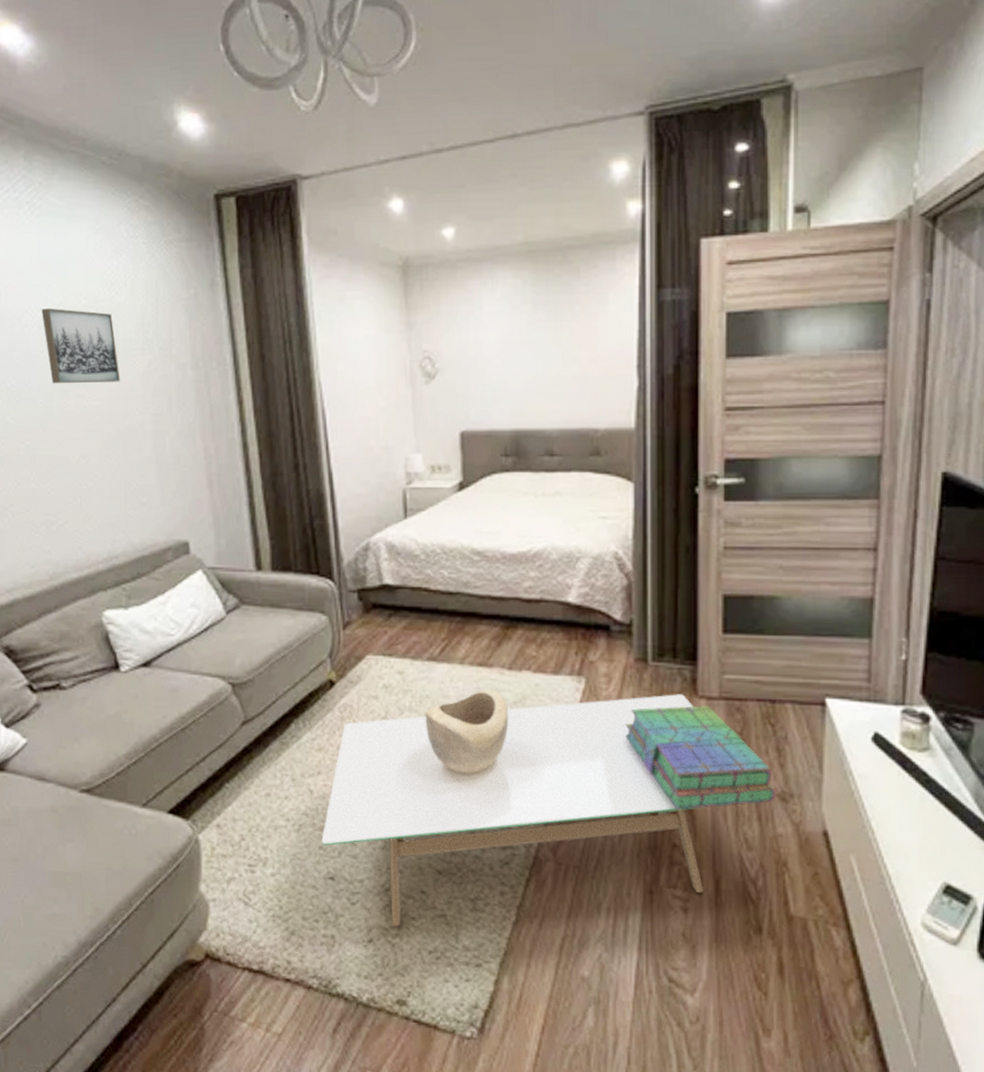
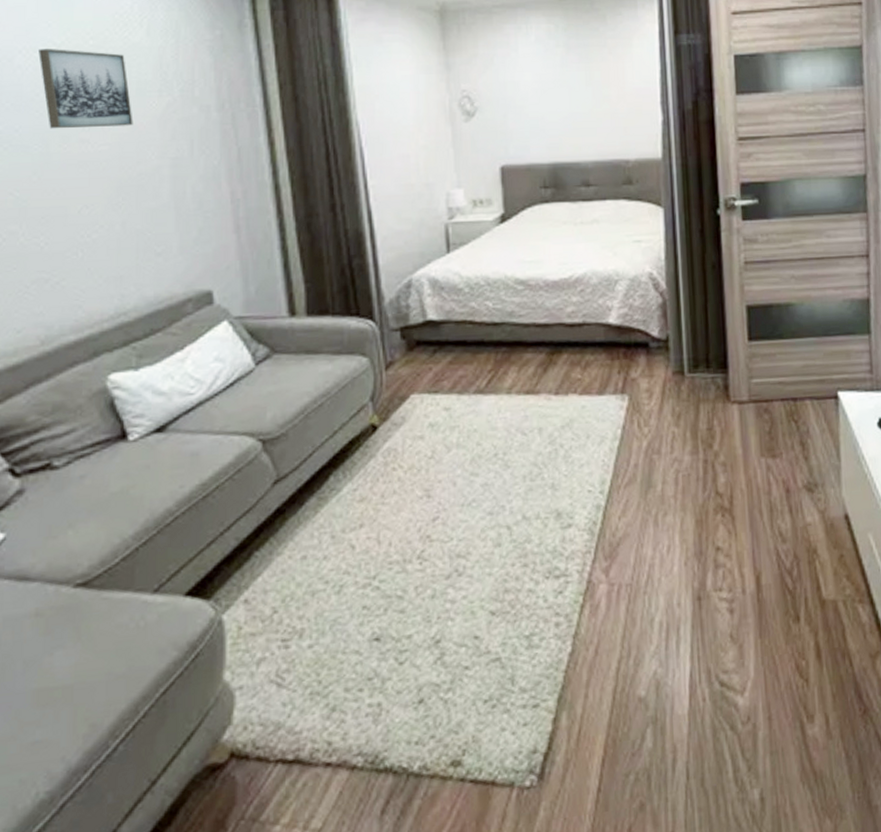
coffee table: present [321,694,703,927] -> none [365,401,746,681]
decorative bowl: present [425,690,509,774] -> none [473,417,558,506]
stack of books: present [624,705,776,810] -> none [667,409,803,513]

